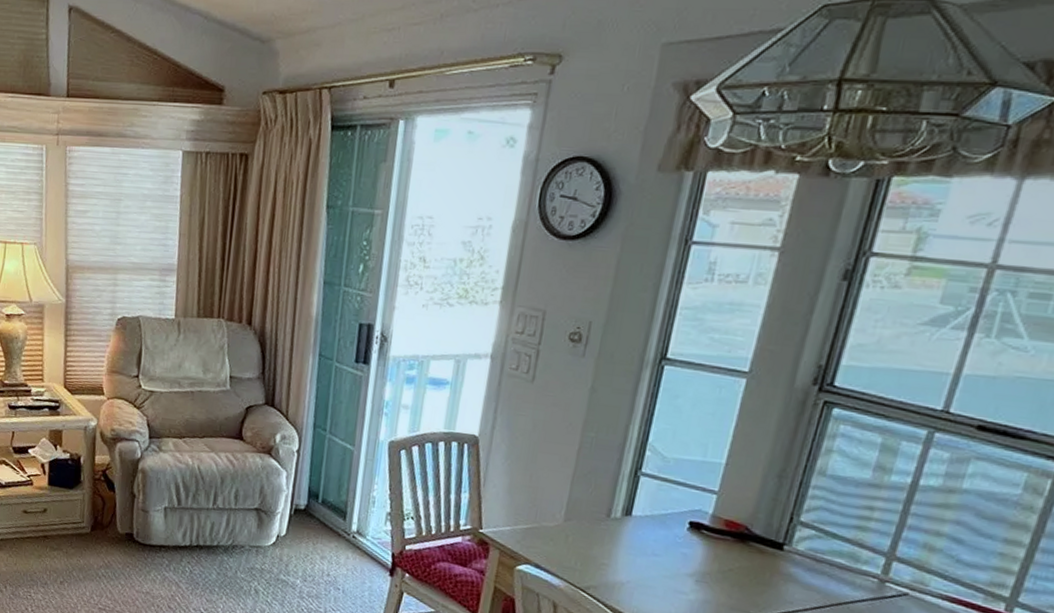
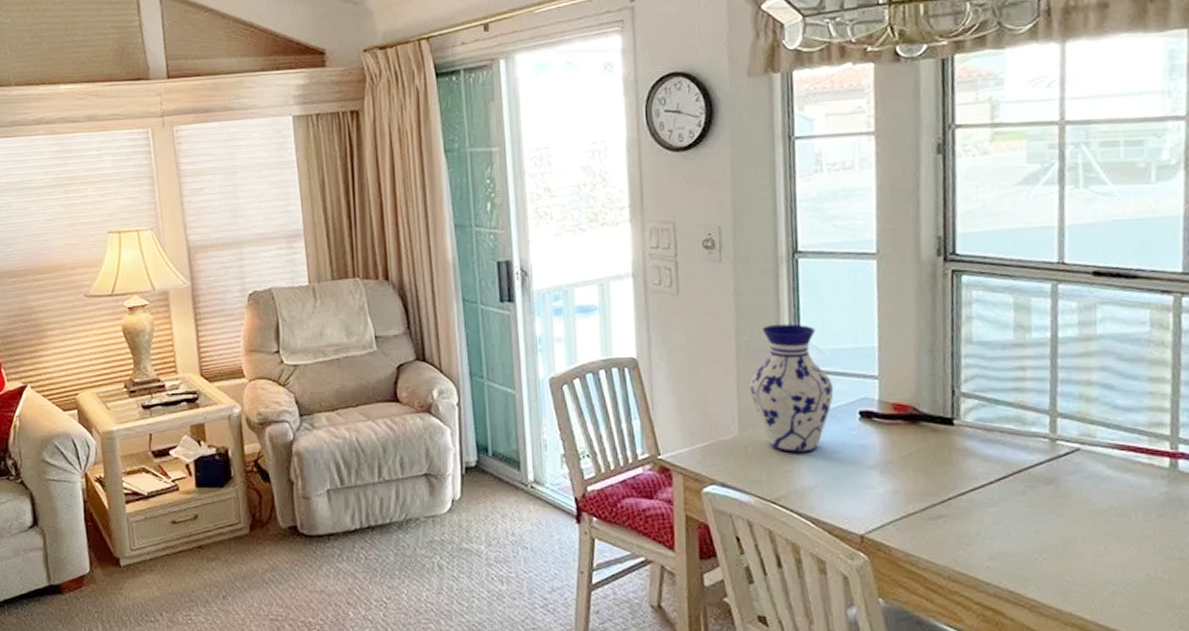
vase: none [584,425,670,551] -> present [750,324,834,453]

